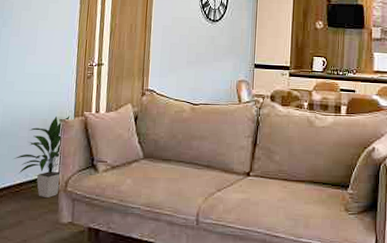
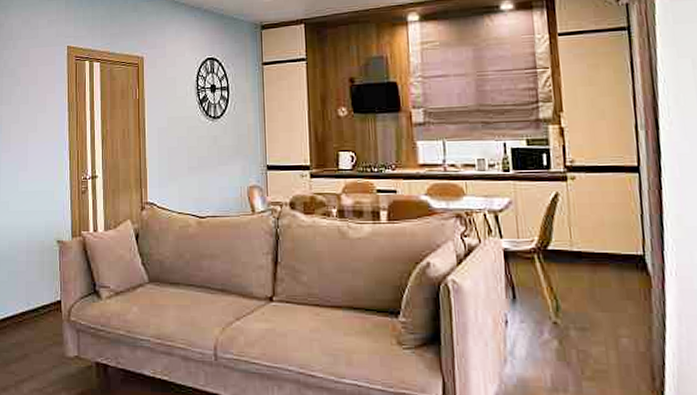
indoor plant: present [14,115,71,198] -> none [14,235,68,328]

